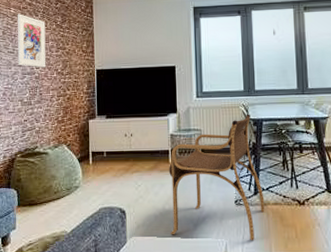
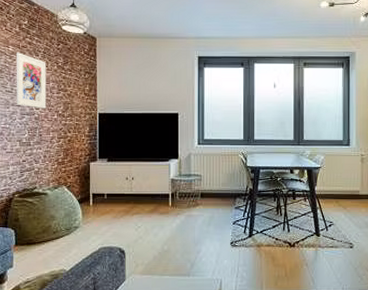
armchair: present [169,114,265,240] -> none [168,162,258,278]

